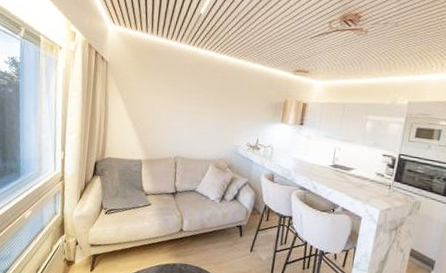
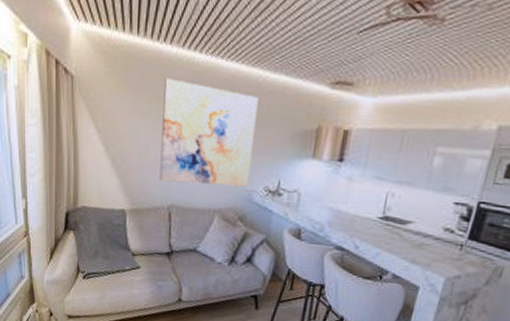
wall art: none [169,65,243,144] -> present [159,78,259,188]

